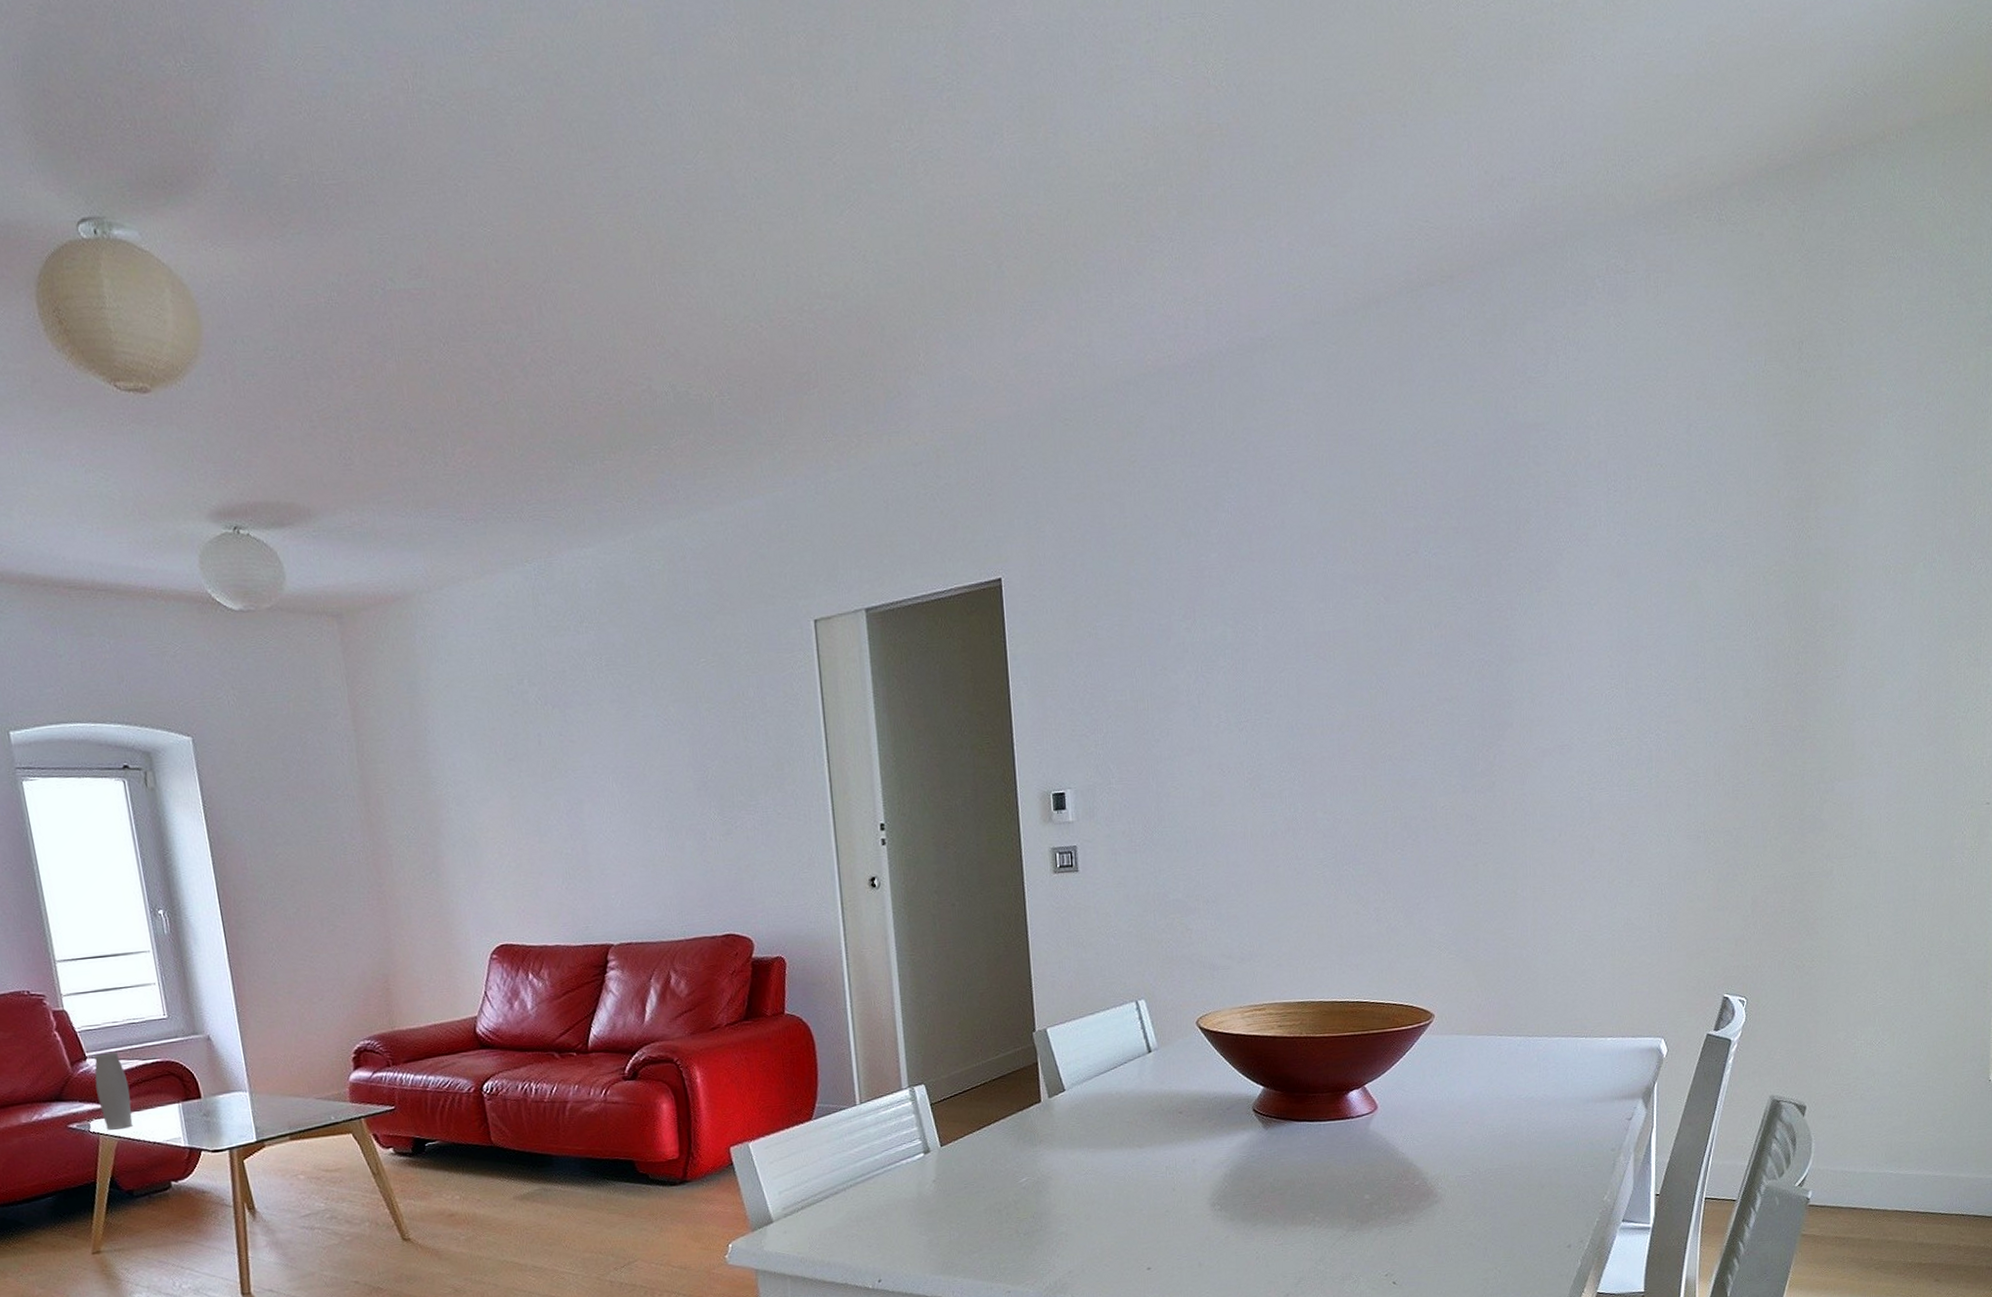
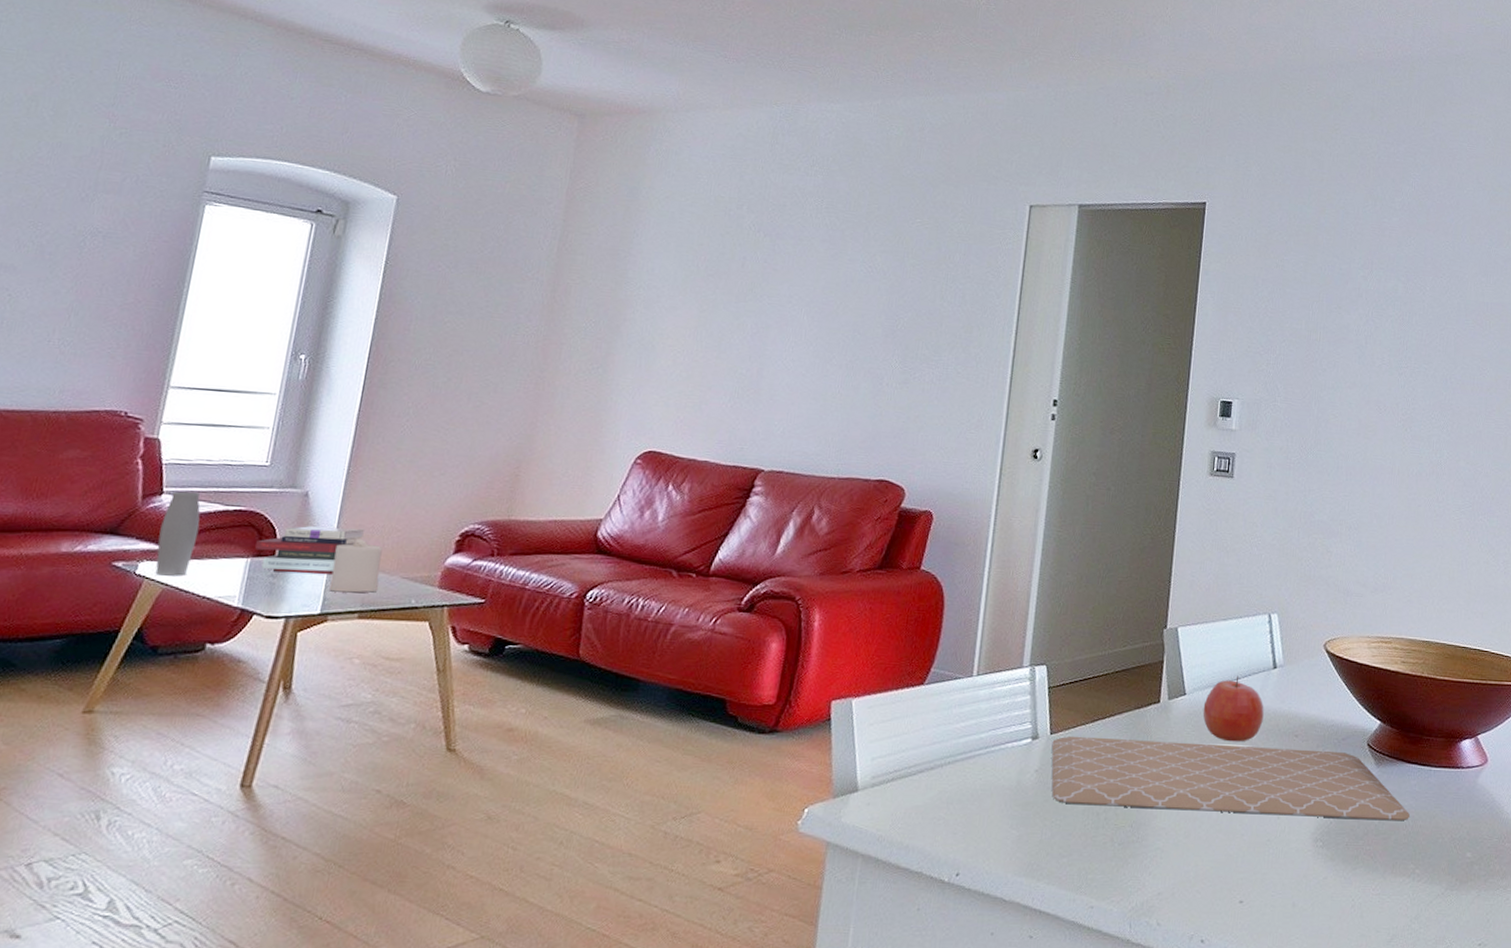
books: none [181,1061,271,1112] -> present [255,526,364,576]
candle: none [250,1069,300,1121] -> present [329,537,383,593]
placemat: none [944,1121,1304,1206] -> present [1051,735,1410,821]
apple: none [1084,1065,1146,1128] -> present [1202,675,1264,742]

